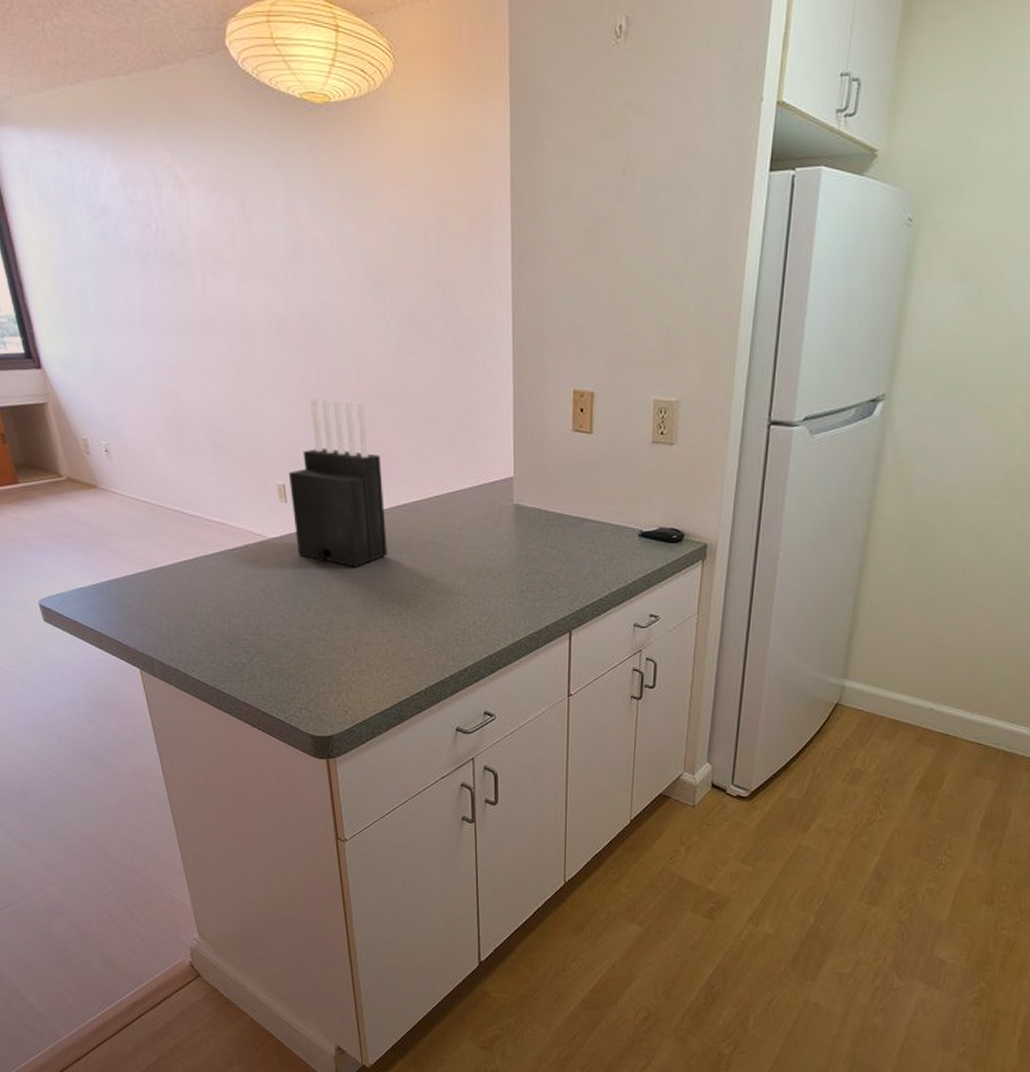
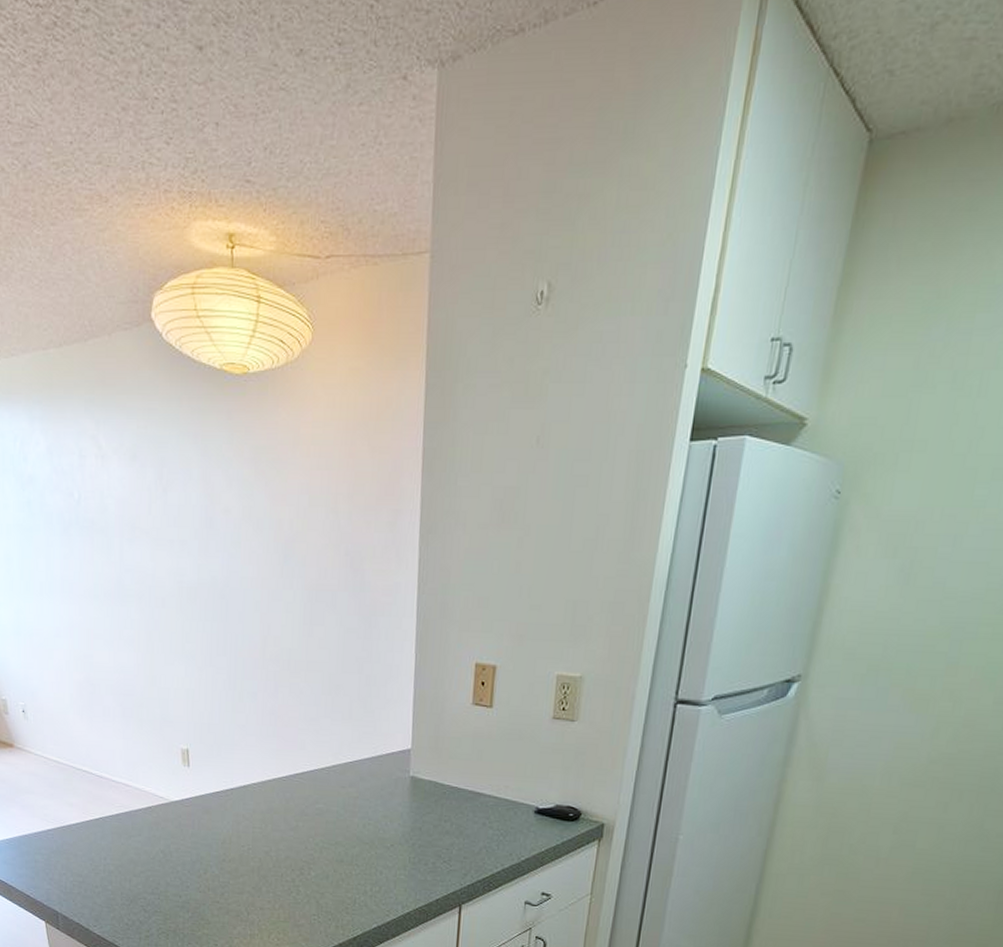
knife block: present [288,396,387,567] -> none [192,663,284,833]

